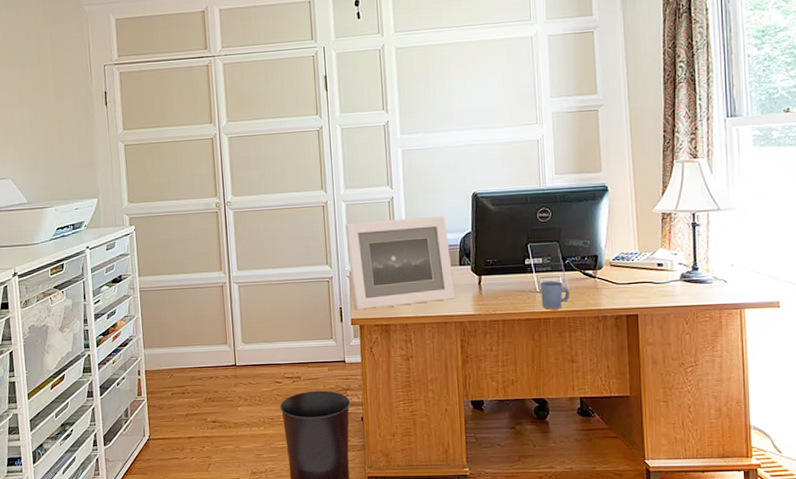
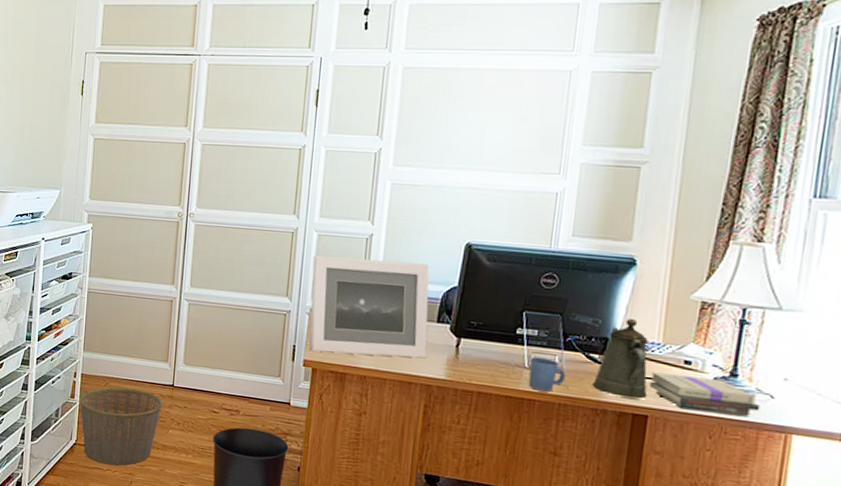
basket: none [146,375,229,453] -> present [79,387,164,466]
coffee pot: none [592,235,635,303] -> present [593,318,648,400]
books: none [634,274,718,304] -> present [649,372,760,416]

